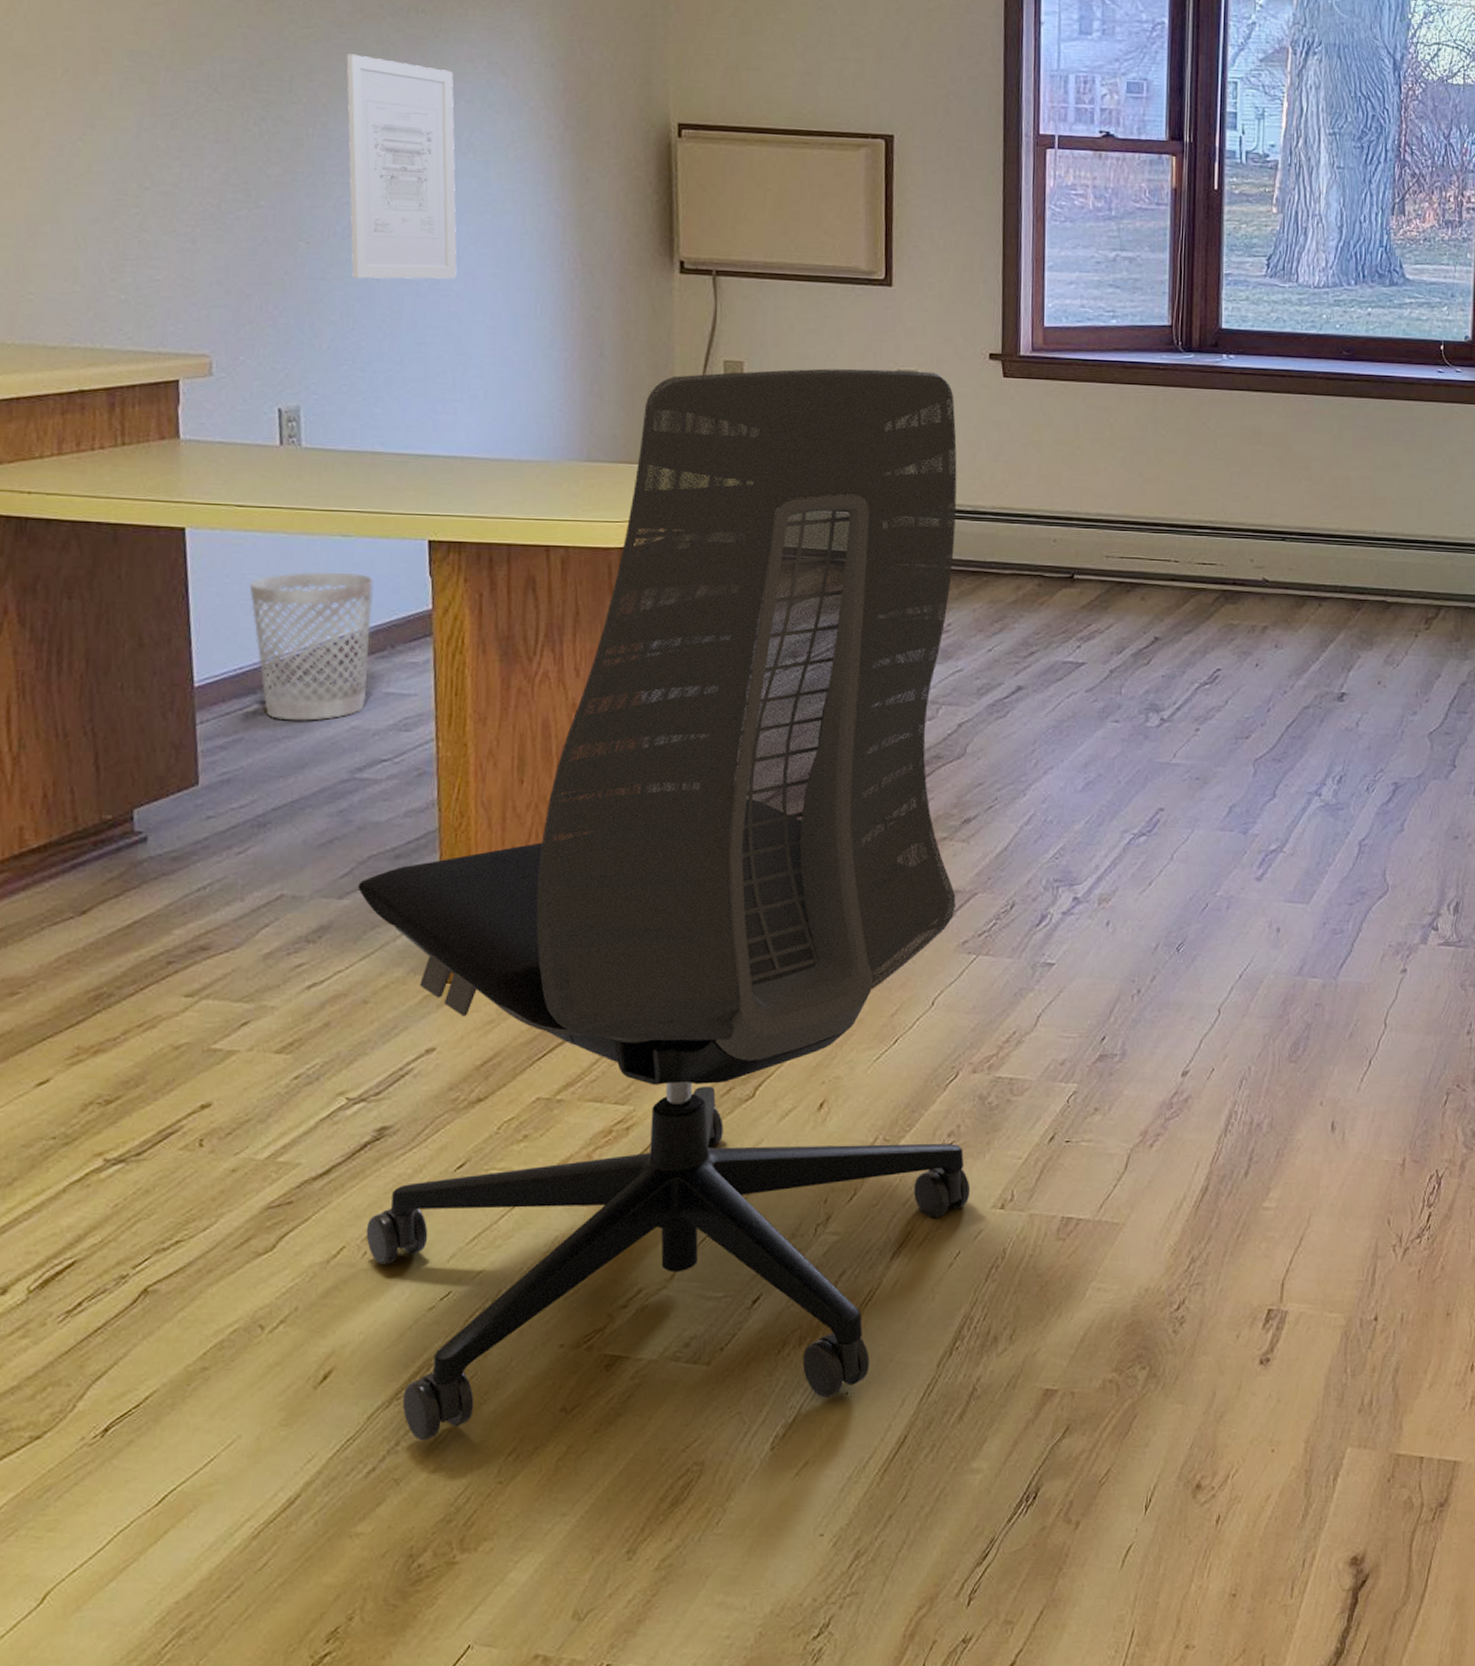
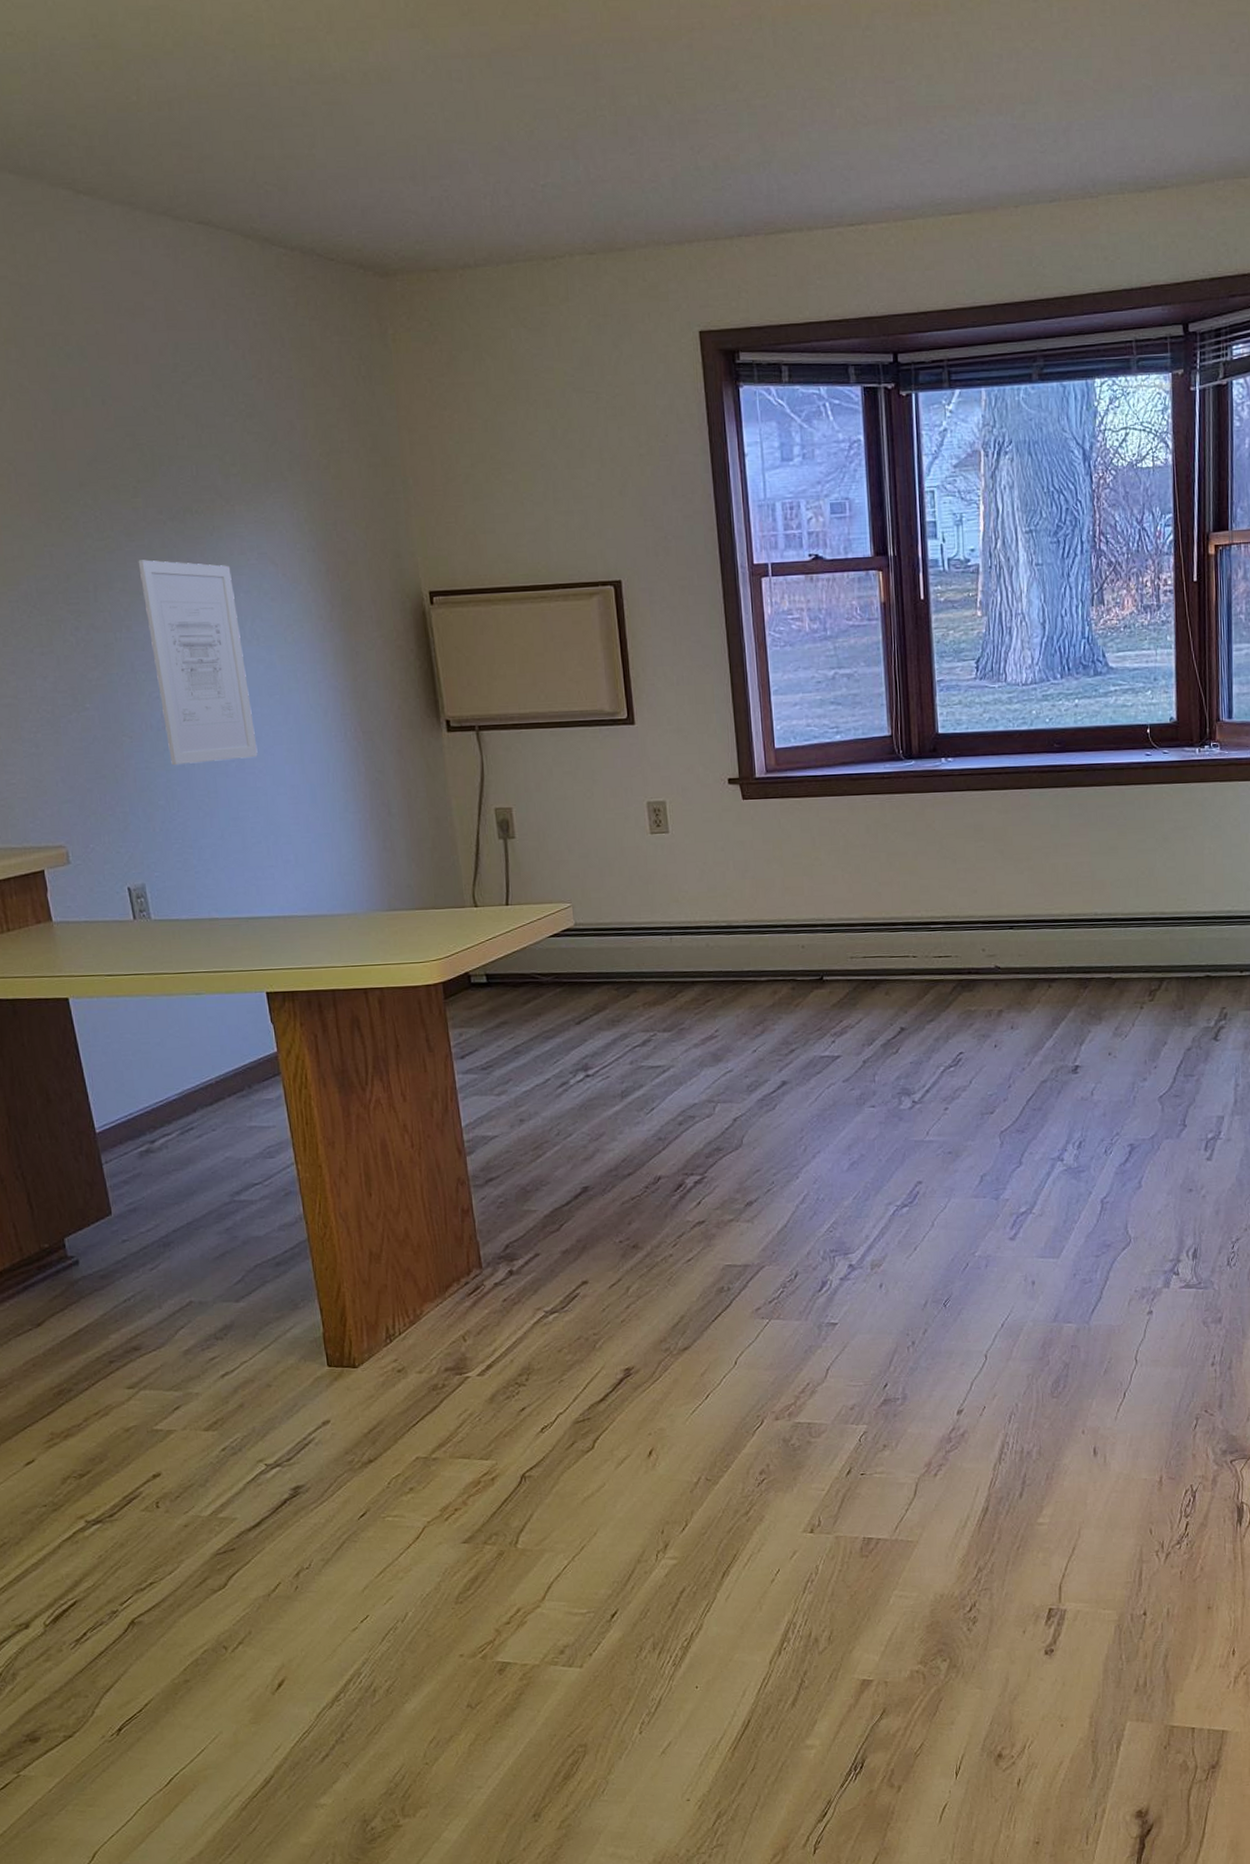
wastebasket: present [249,571,373,721] -> none [126,1026,235,1156]
office chair: present [358,368,971,1441] -> none [250,801,784,1733]

